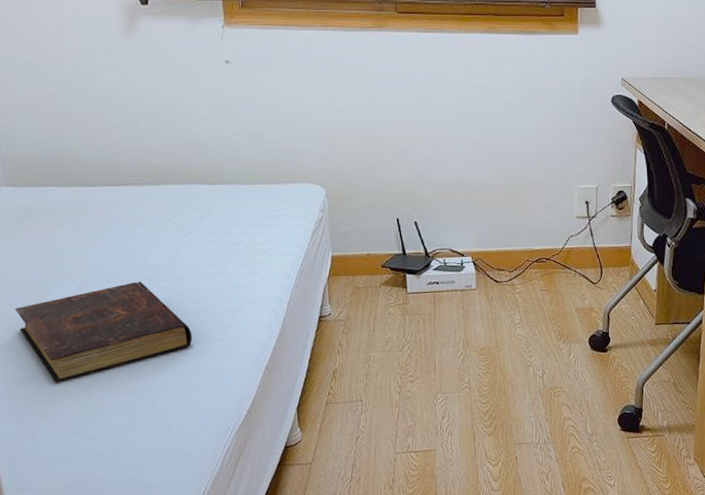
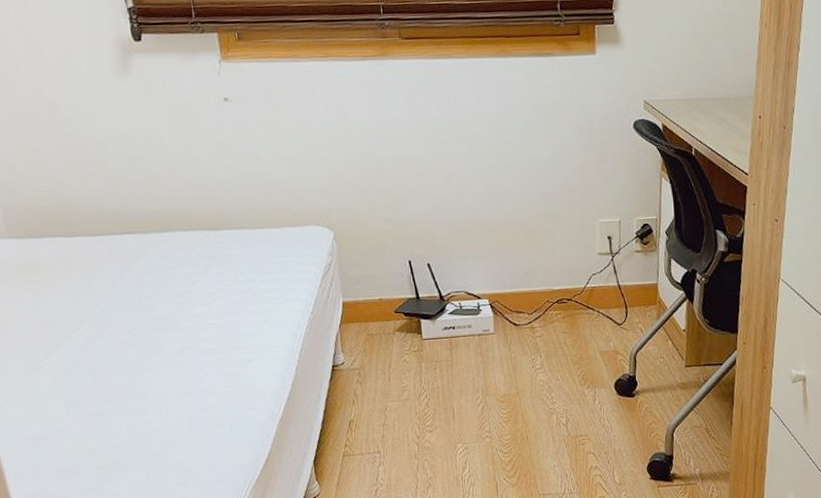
book: present [15,281,193,383] -> none [26,333,205,440]

